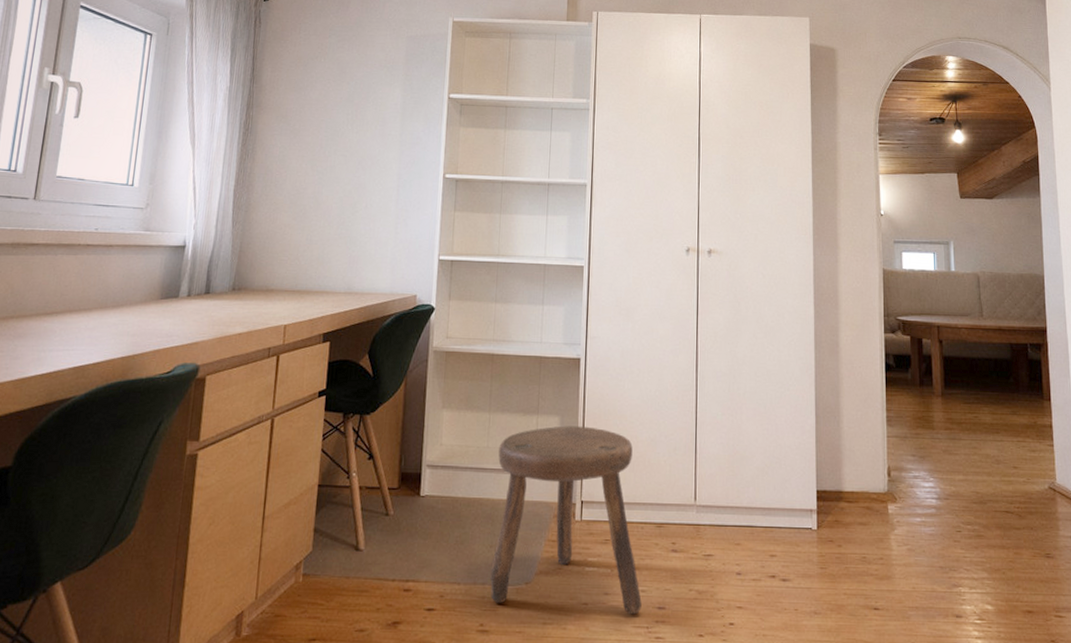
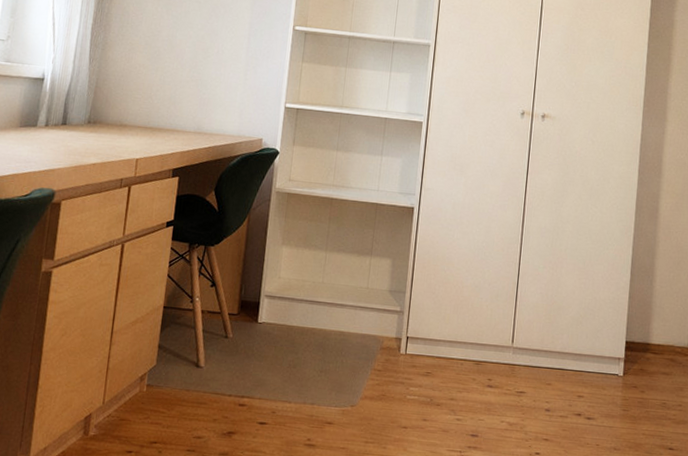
stool: present [490,426,642,615] -> none [318,268,458,440]

